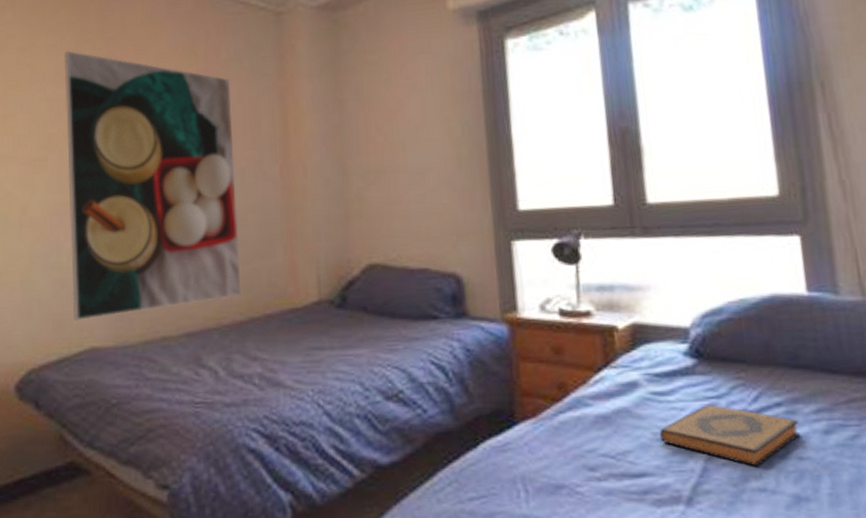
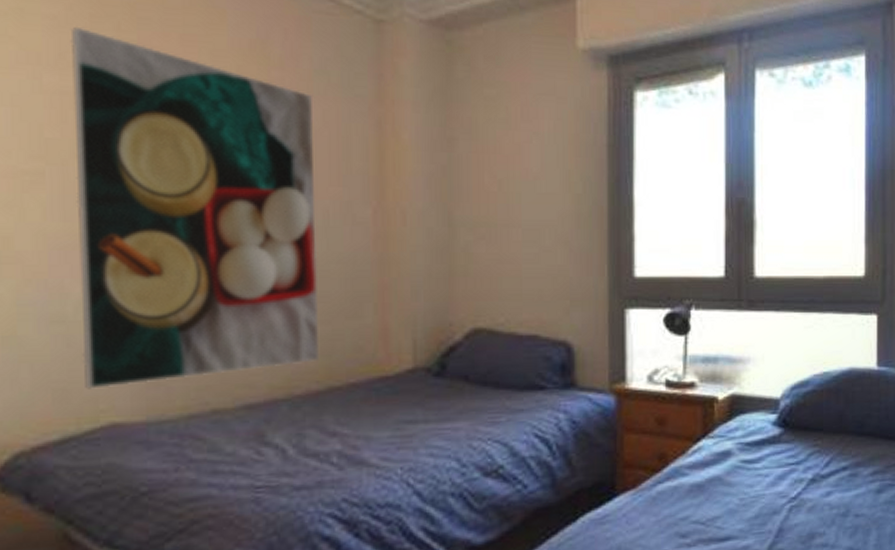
hardback book: present [659,403,801,467] -> none [746,469,859,526]

